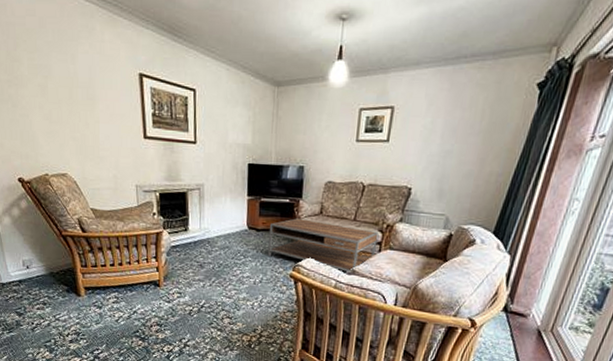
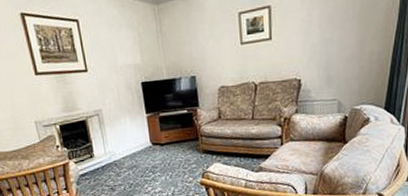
coffee table: present [268,218,378,272] -> none [172,126,278,170]

